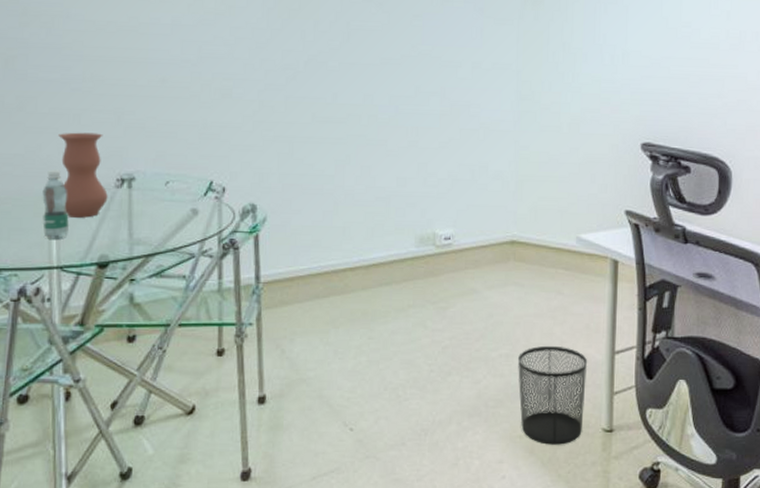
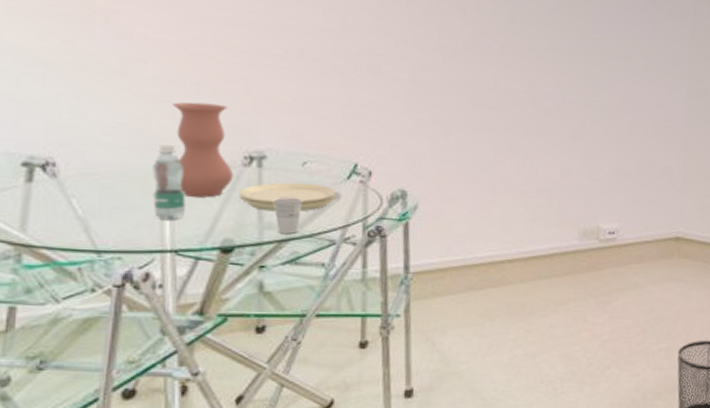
plate: none [112,201,195,229] -> present [239,182,336,212]
cup: none [141,214,166,250] -> present [273,197,303,235]

